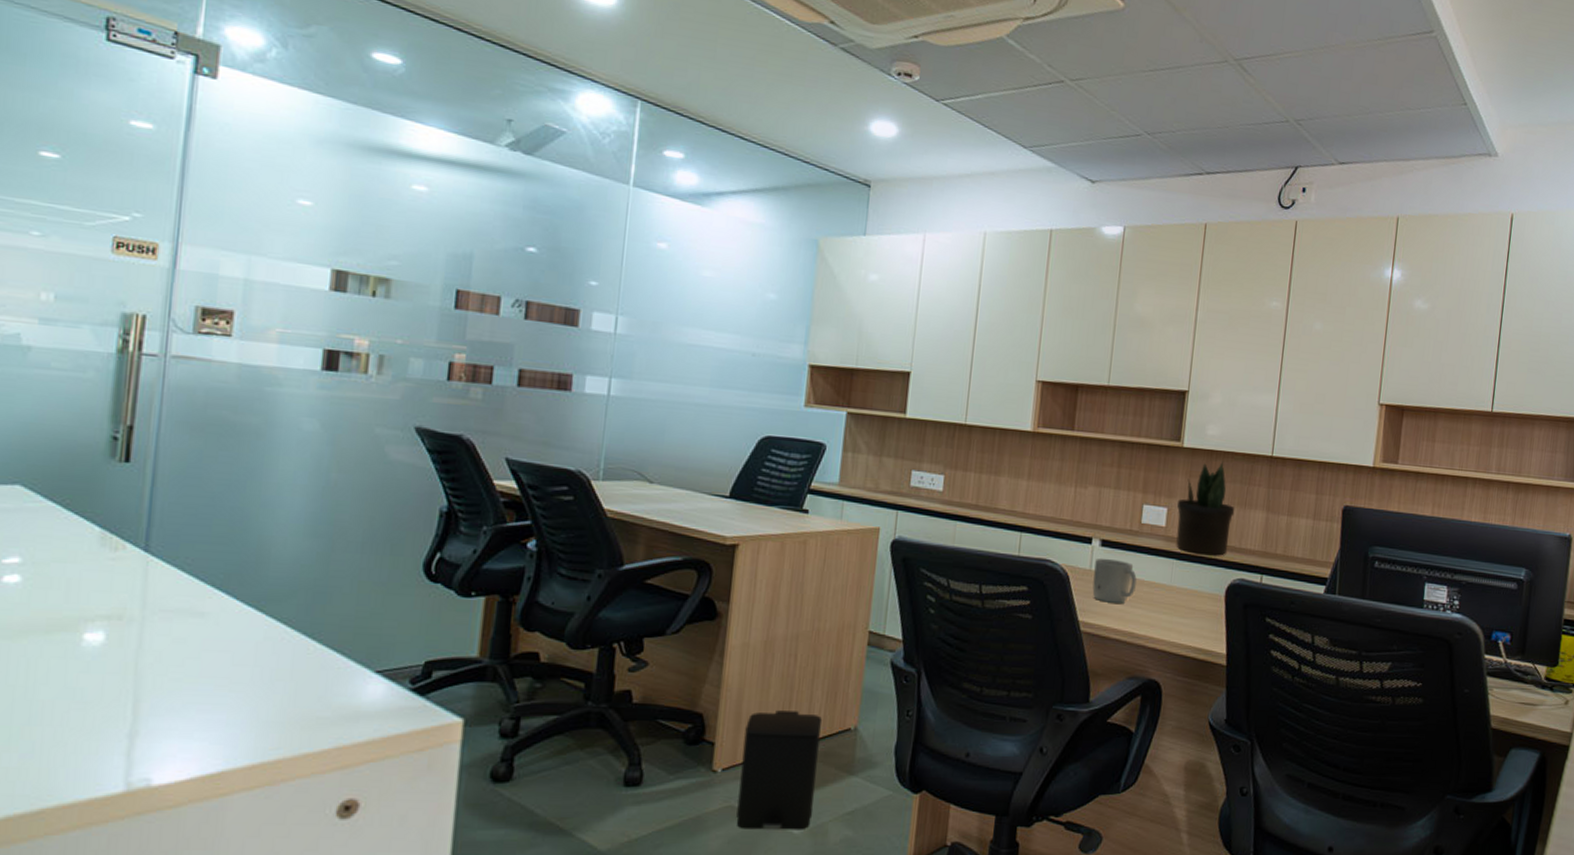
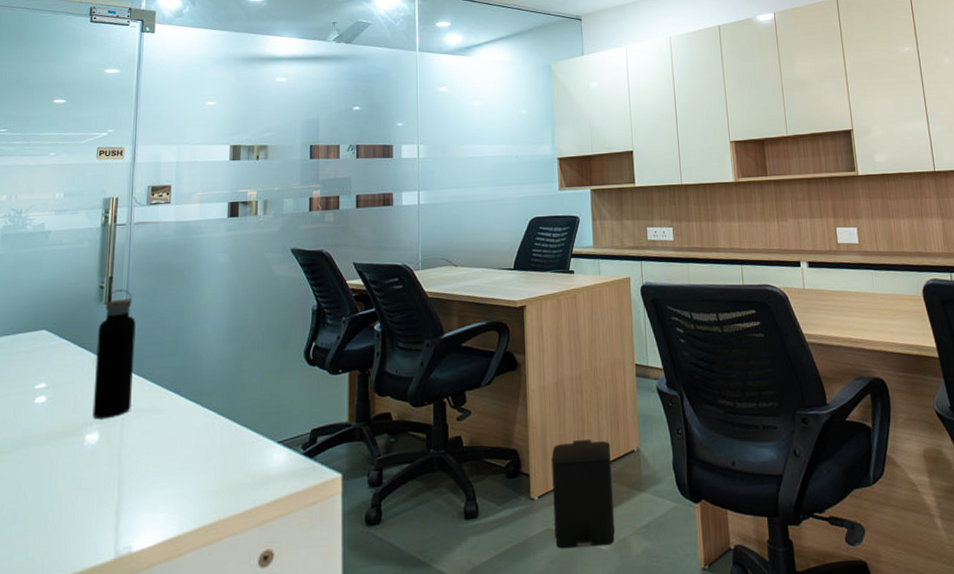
water bottle: none [95,445,169,614] -> present [92,289,136,419]
mug: present [1092,558,1137,603] -> none [807,277,845,315]
planter: present [1176,462,1235,557] -> none [863,183,916,264]

